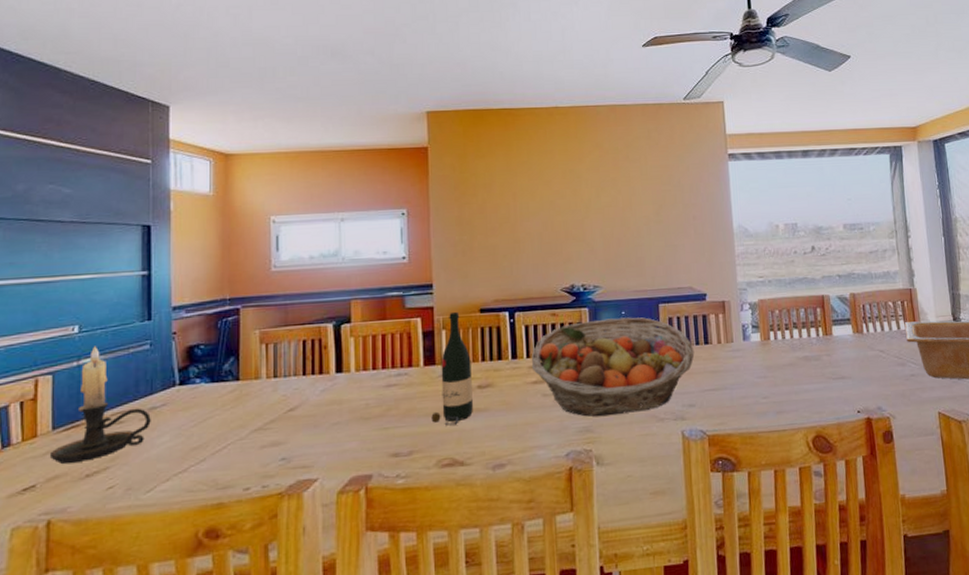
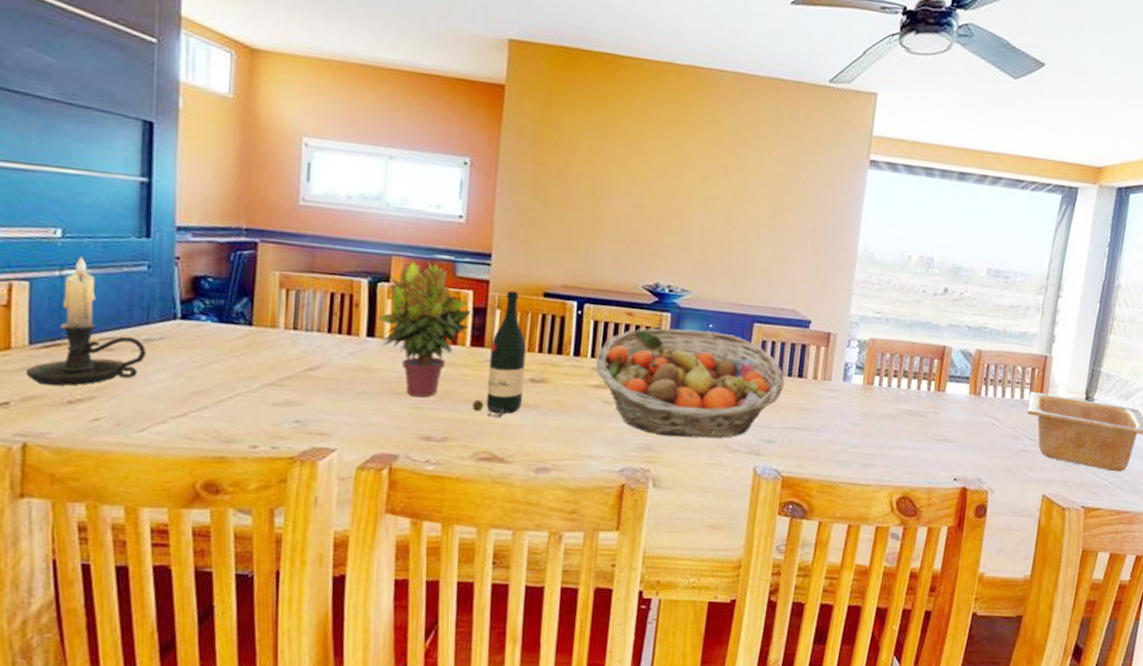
potted plant: none [344,298,422,420] -> present [379,259,472,398]

